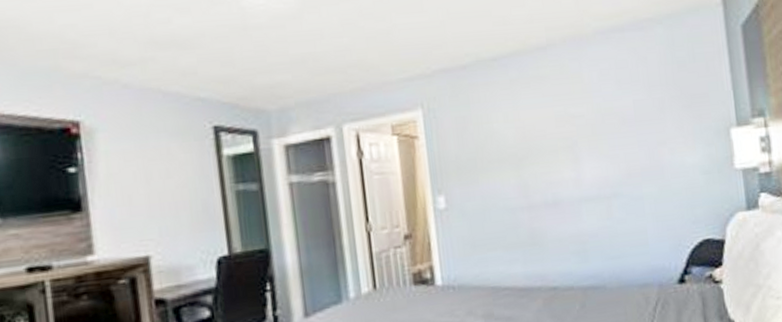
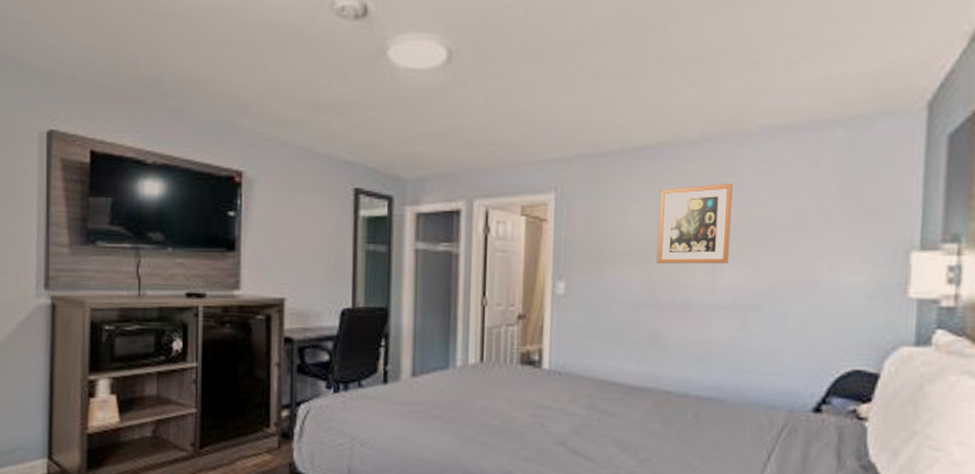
wall art: none [518,84,588,166] -> present [656,183,733,264]

